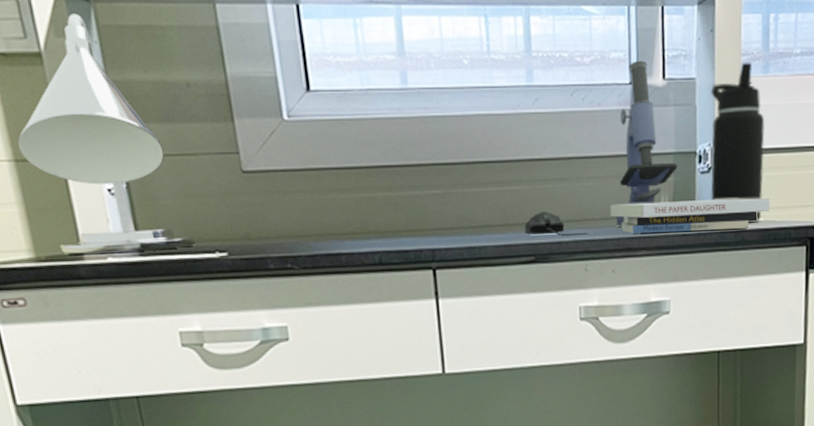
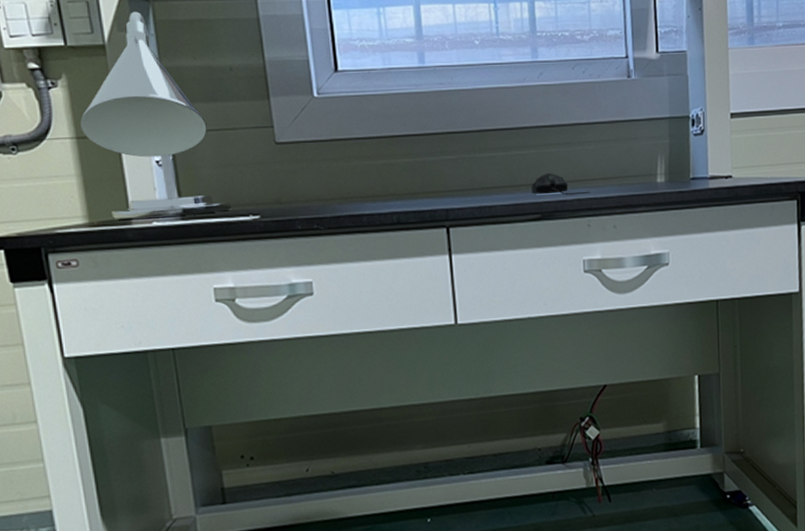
books: present [609,198,770,234] -> none [610,156,761,192]
microscope: present [616,60,677,227] -> none [616,36,672,185]
water bottle: present [710,62,765,223] -> none [701,35,754,179]

